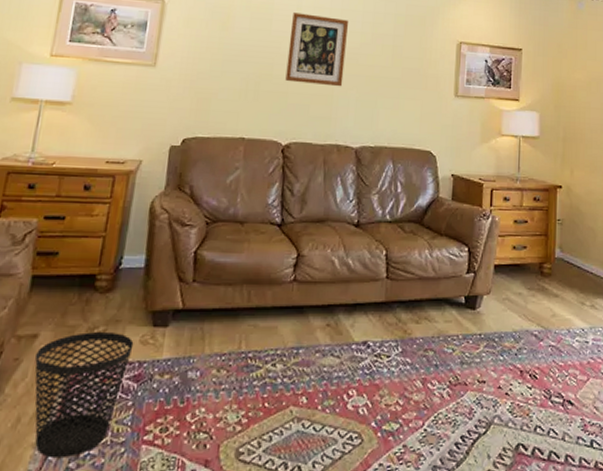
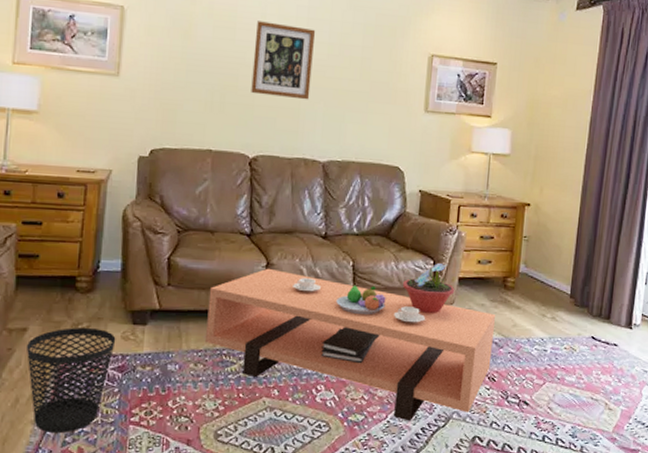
coffee table: none [230,260,534,429] -> present [206,268,496,422]
fruit bowl: none [369,276,421,309] -> present [336,285,386,315]
potted flower: none [437,250,491,306] -> present [402,263,455,314]

